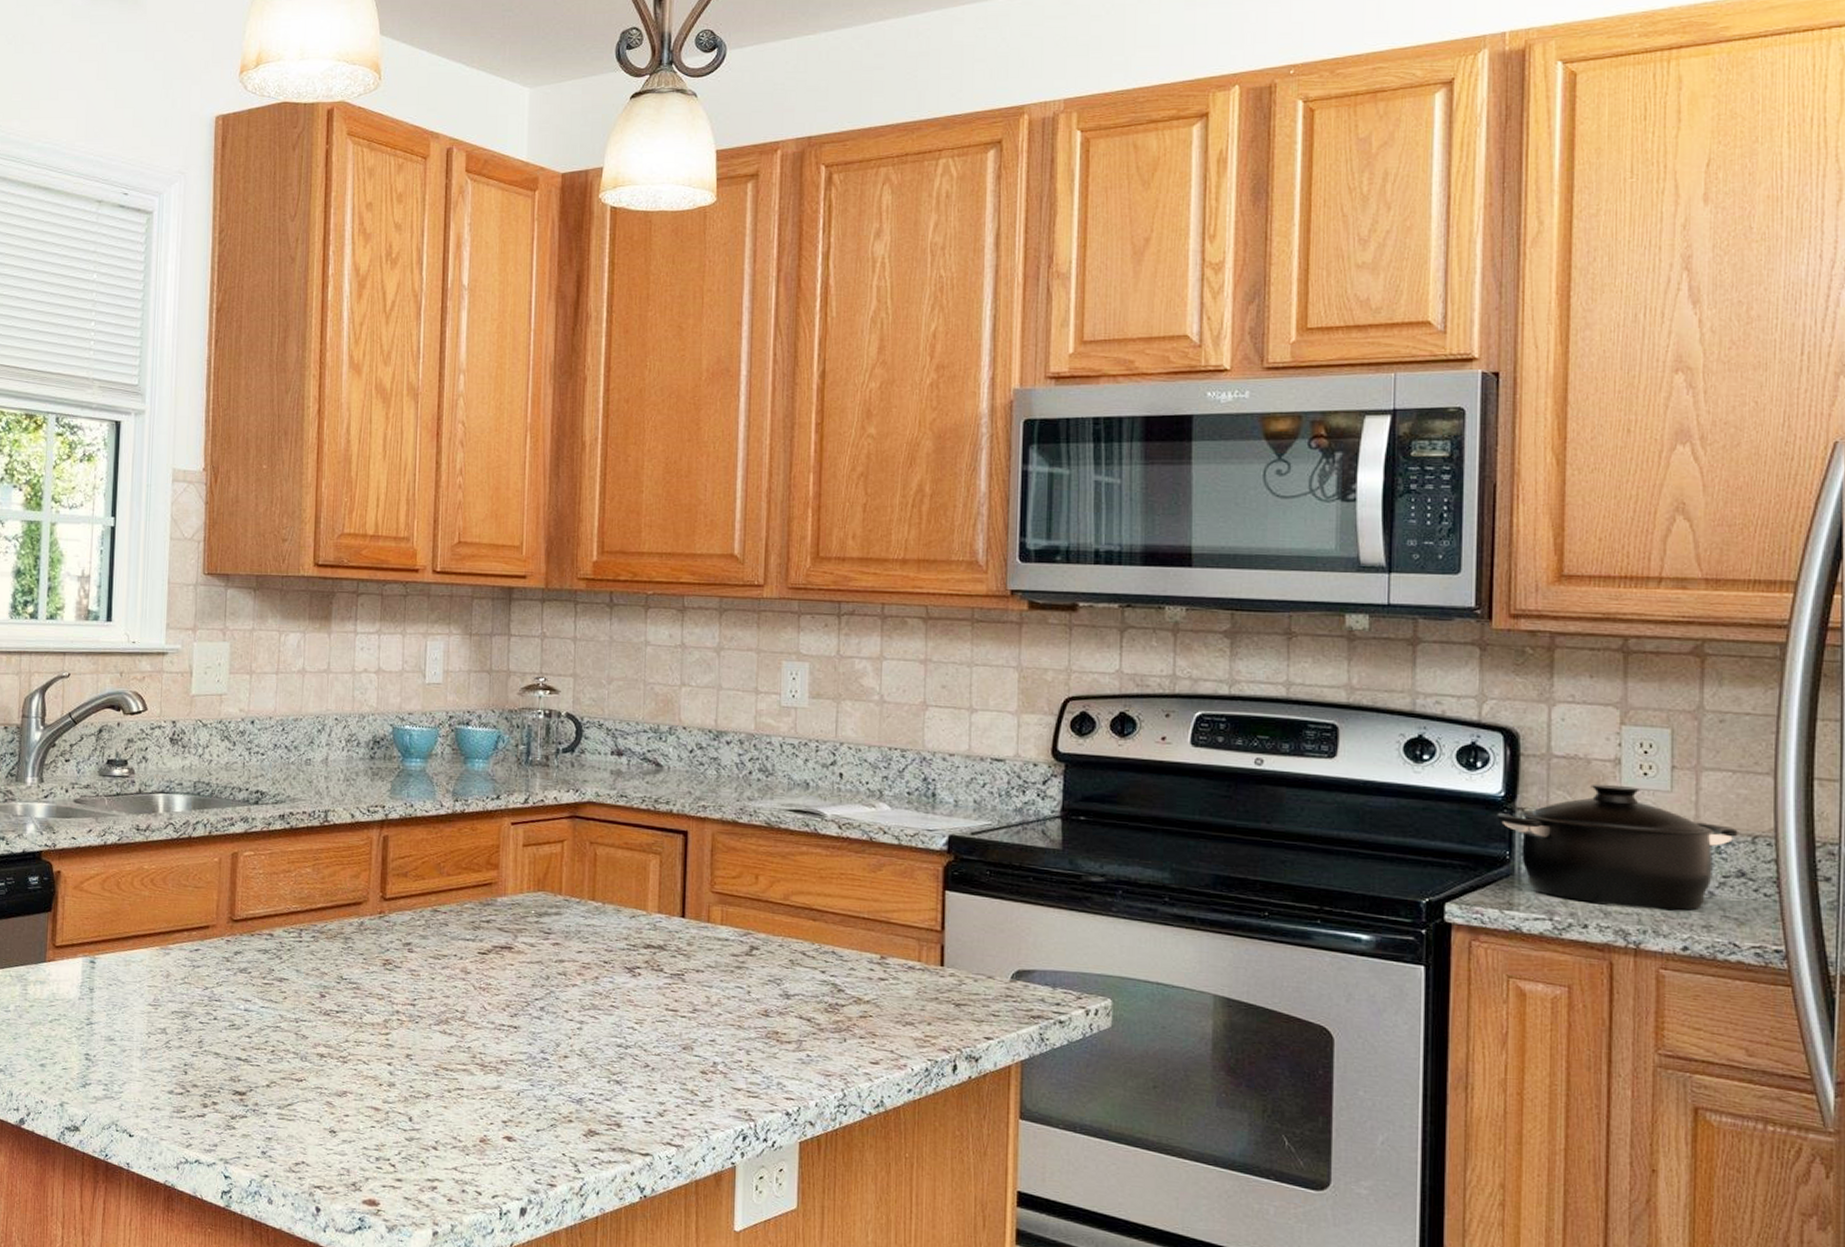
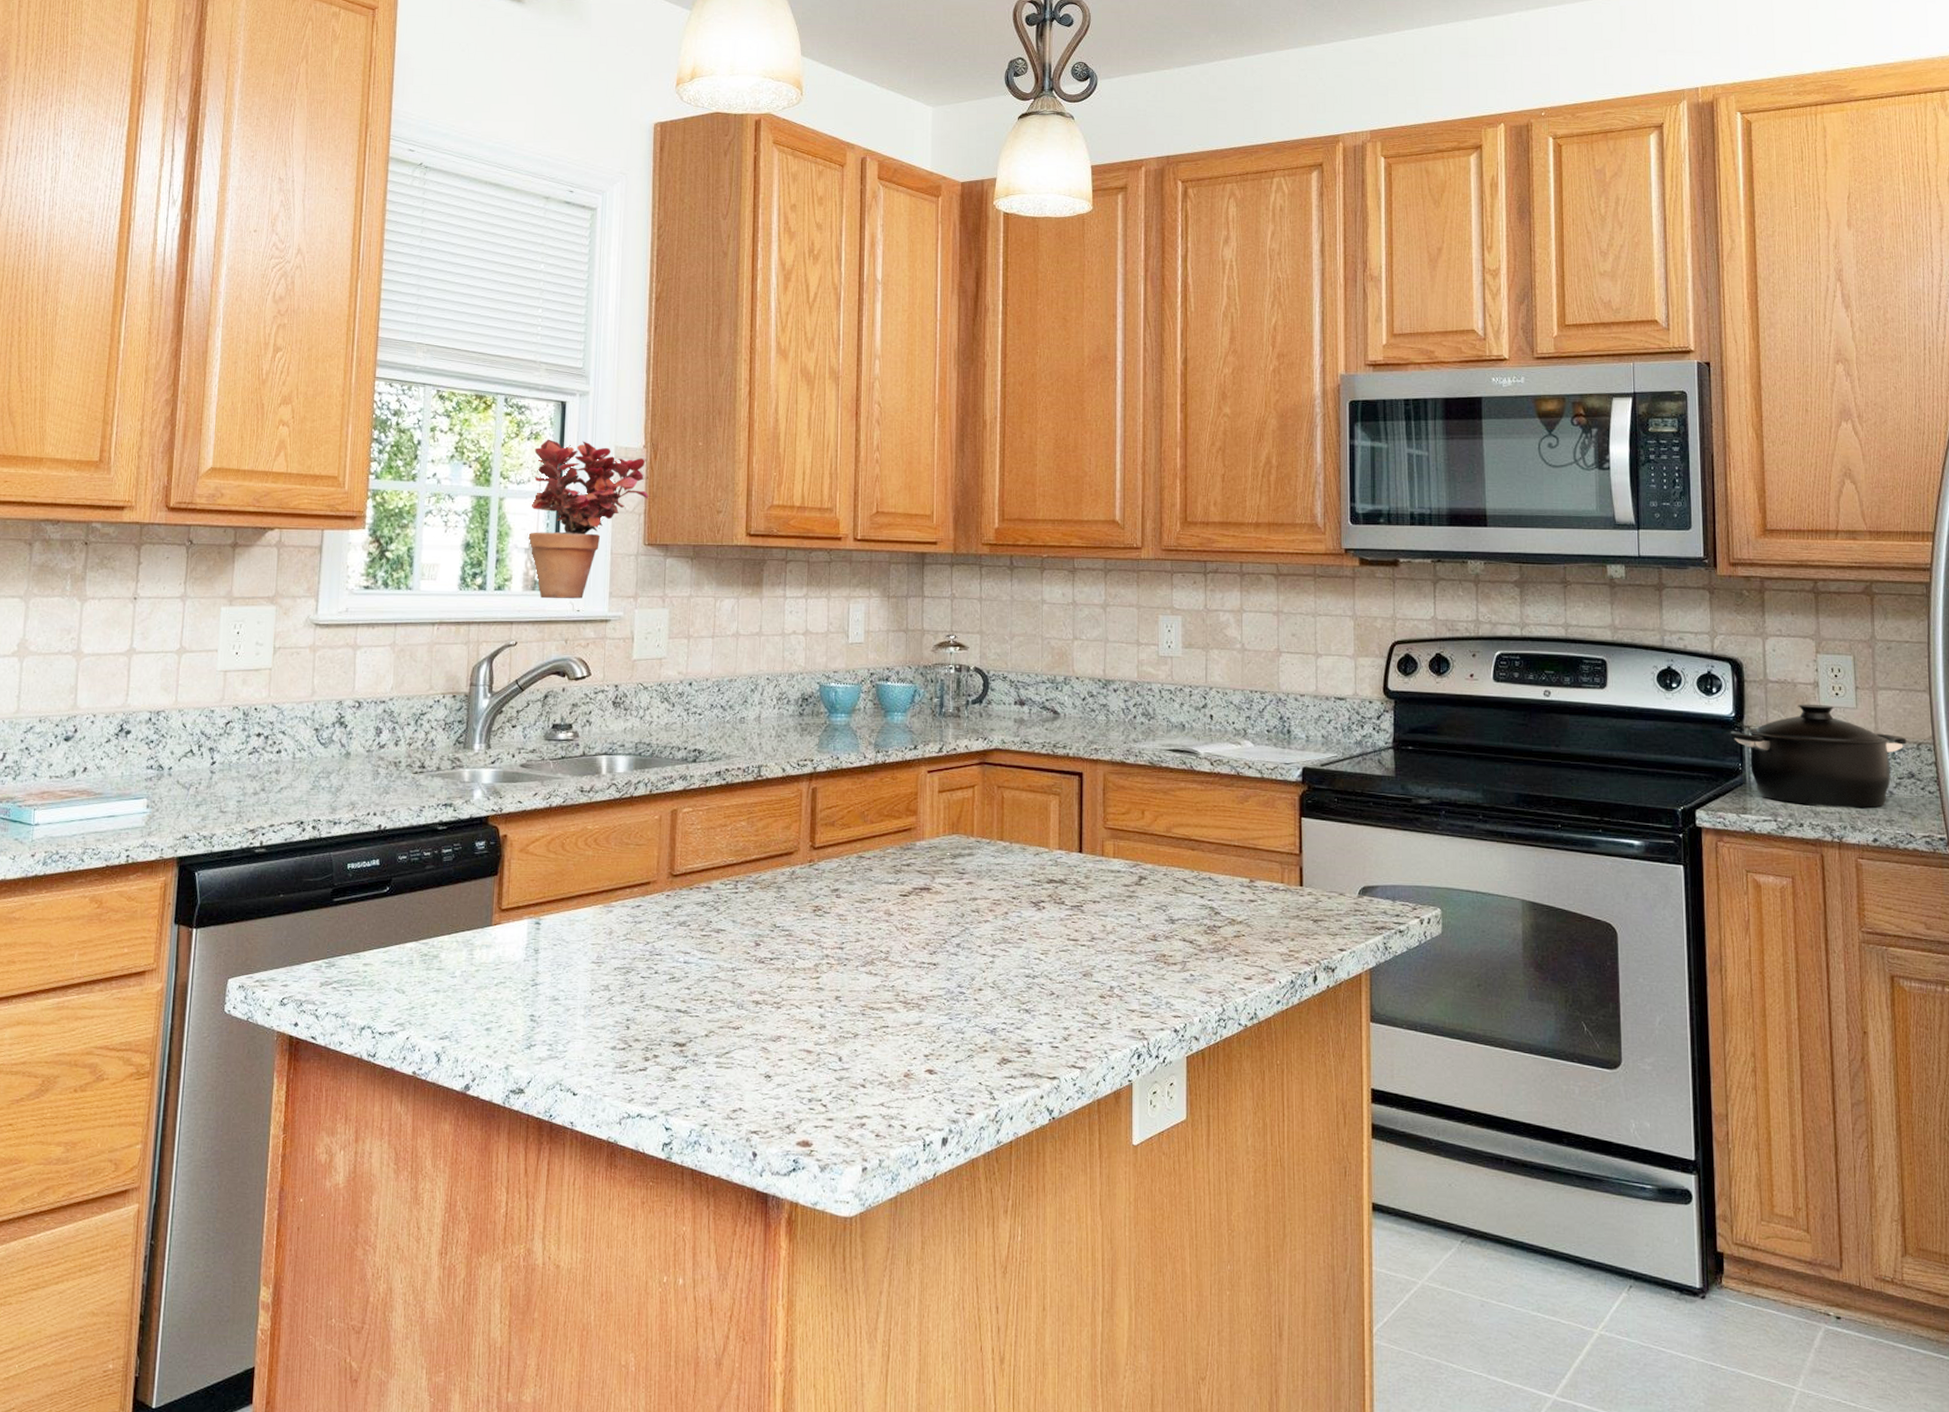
potted plant: none [80,461,209,630] -> present [527,439,649,599]

